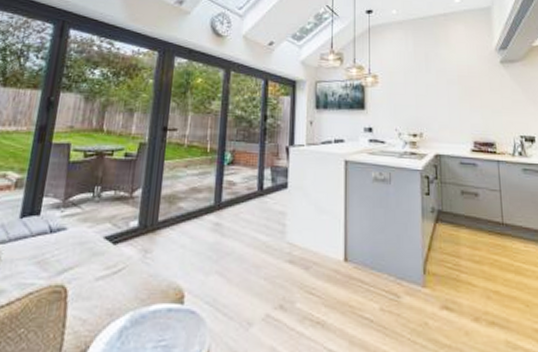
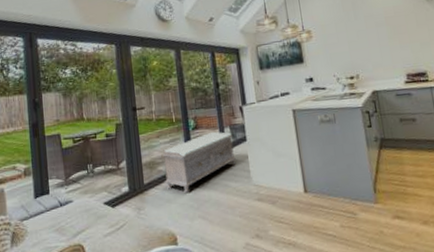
bench: none [182,172,273,241] -> present [161,132,236,194]

